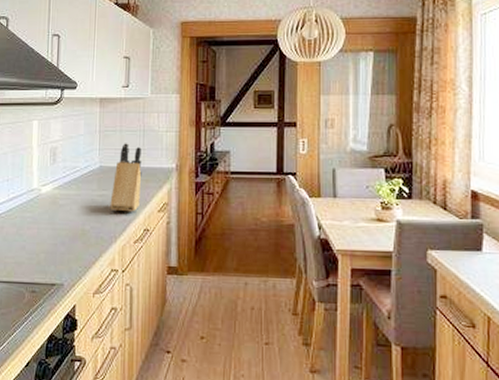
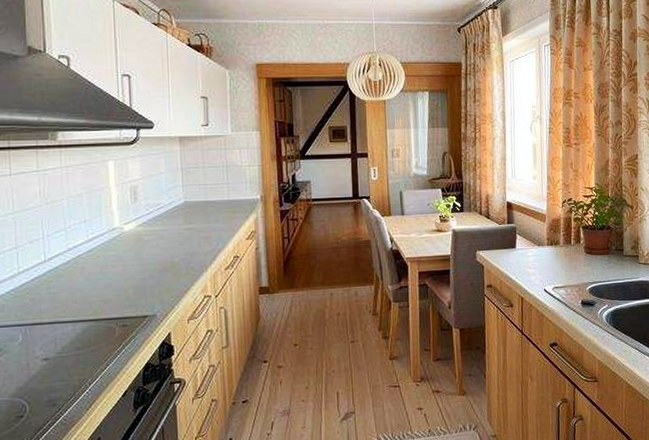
knife block: present [110,143,142,212] -> none [198,178,228,243]

